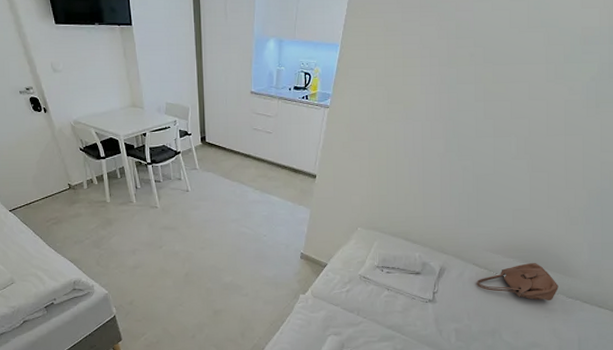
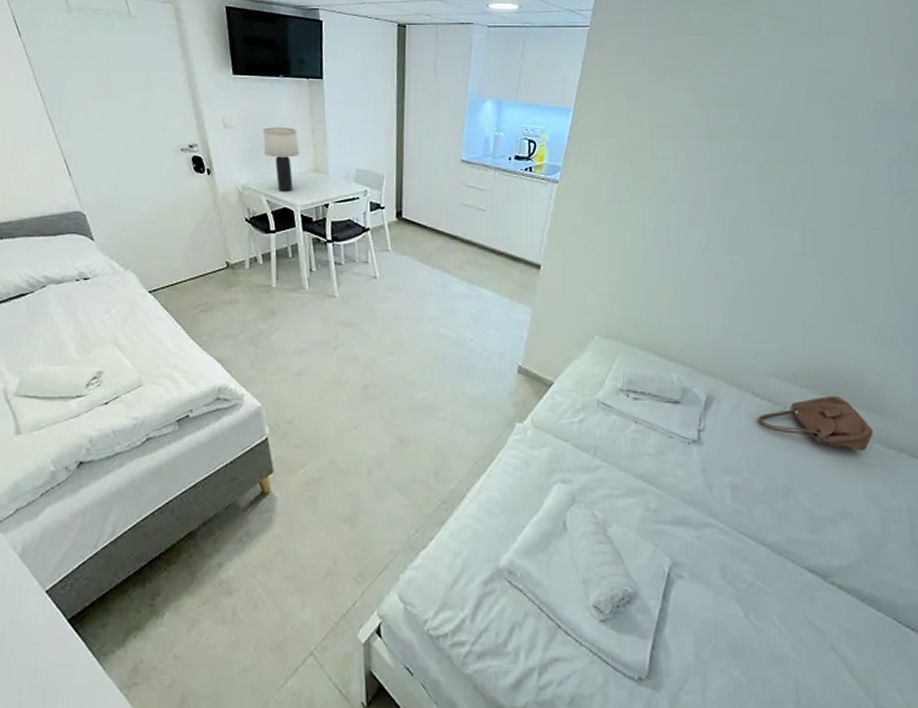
table lamp: none [85,69,119,124] -> present [262,127,300,191]

